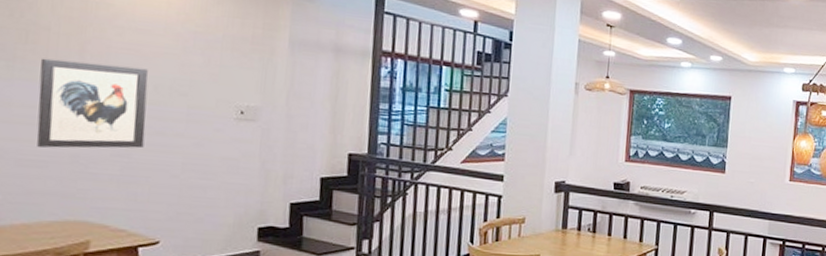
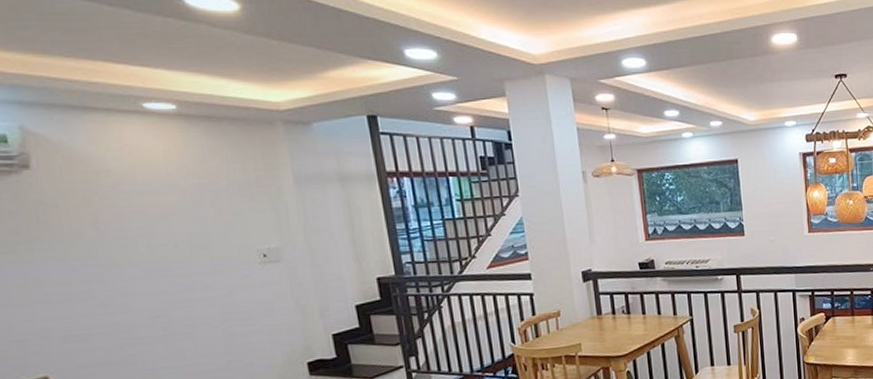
wall art: present [36,58,148,149] -> none [56,228,179,321]

